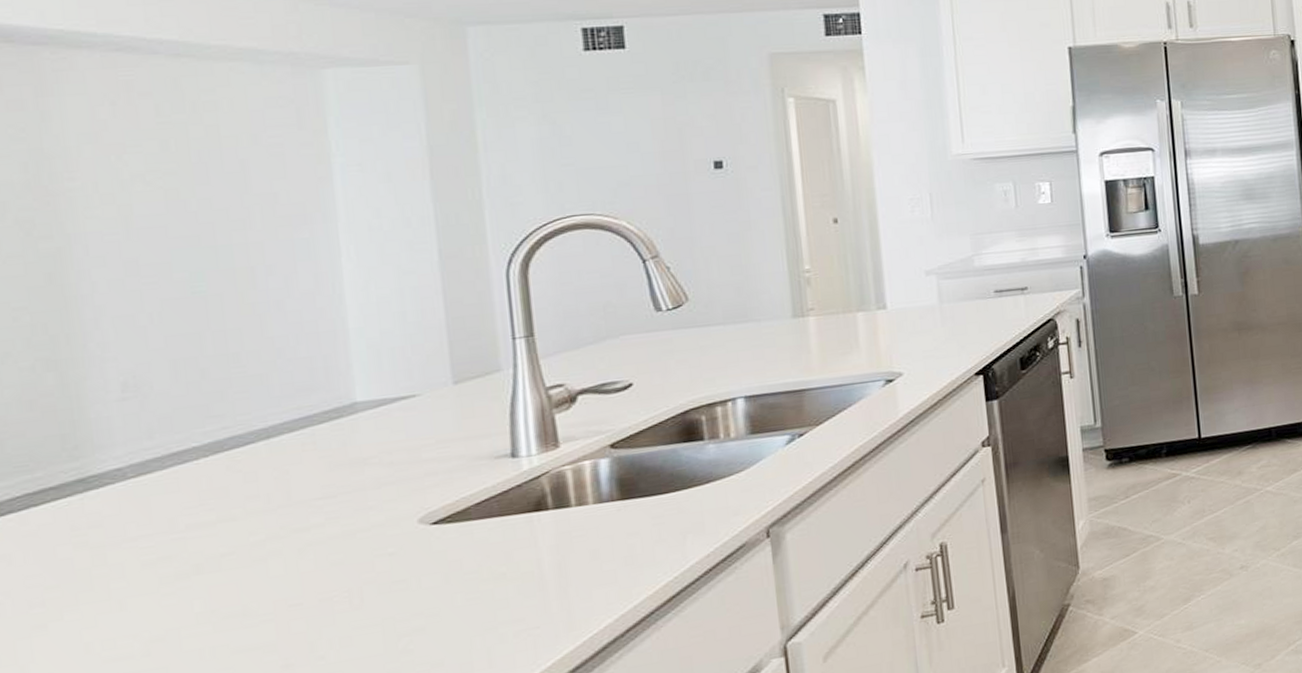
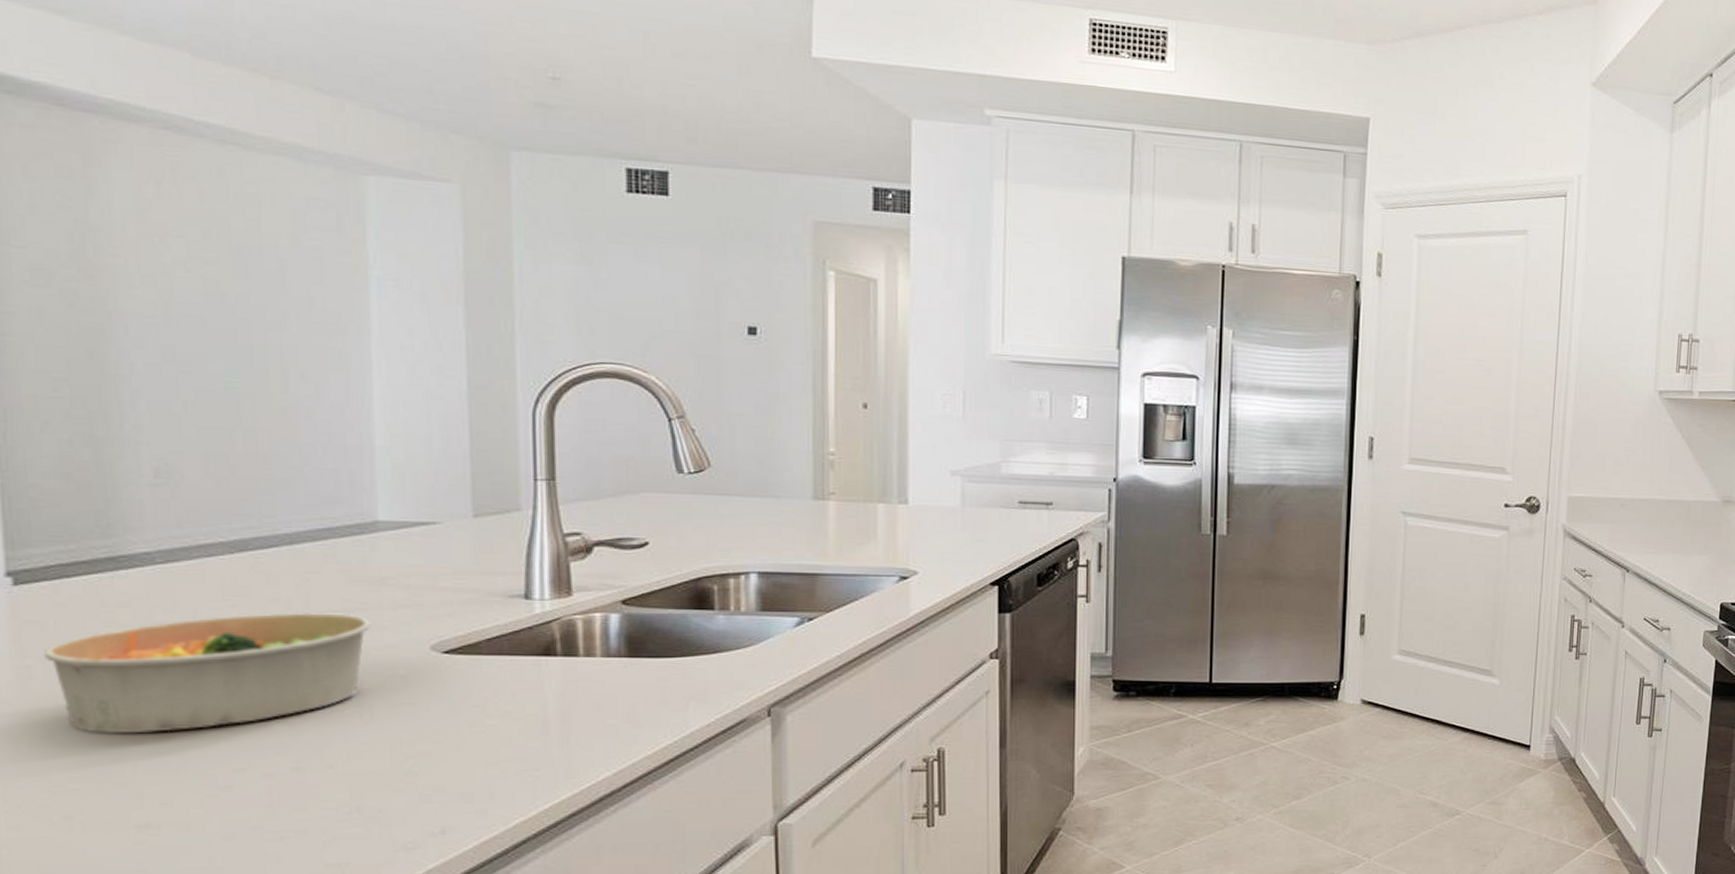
bowl: none [12,499,356,662] -> present [43,613,371,734]

